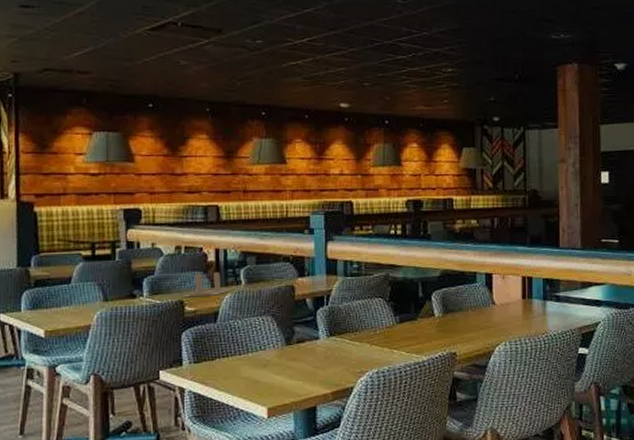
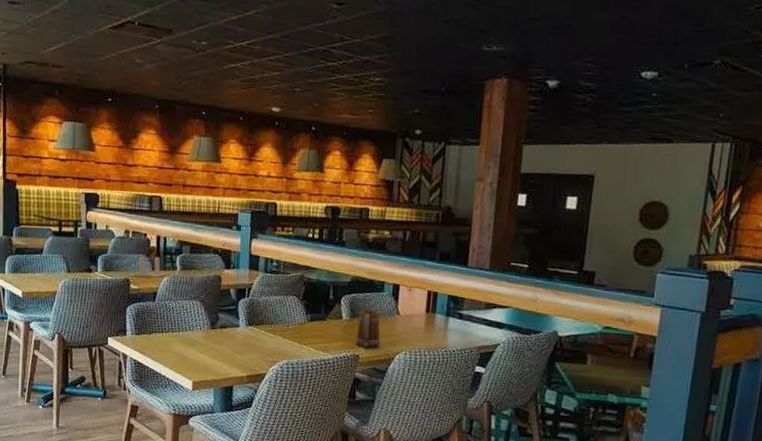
beer mug: none [451,302,477,345] -> present [355,309,381,349]

